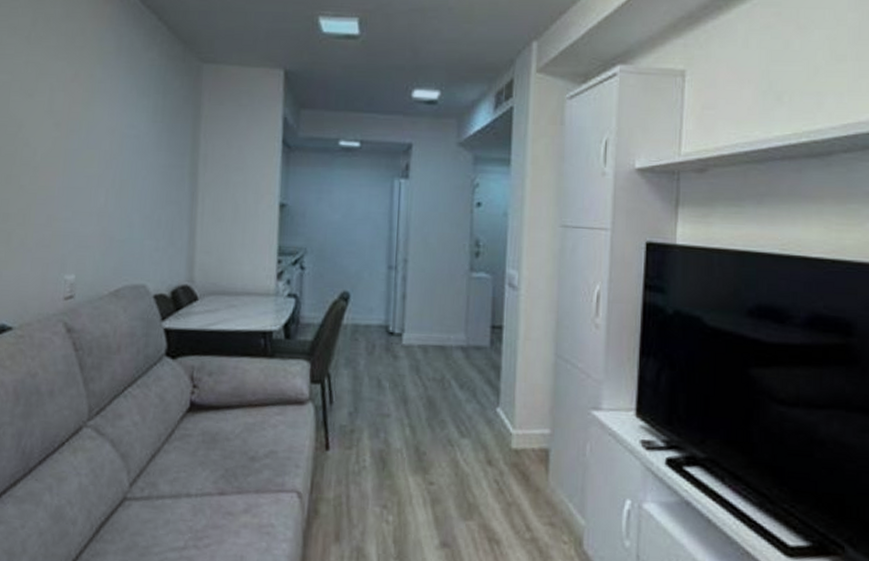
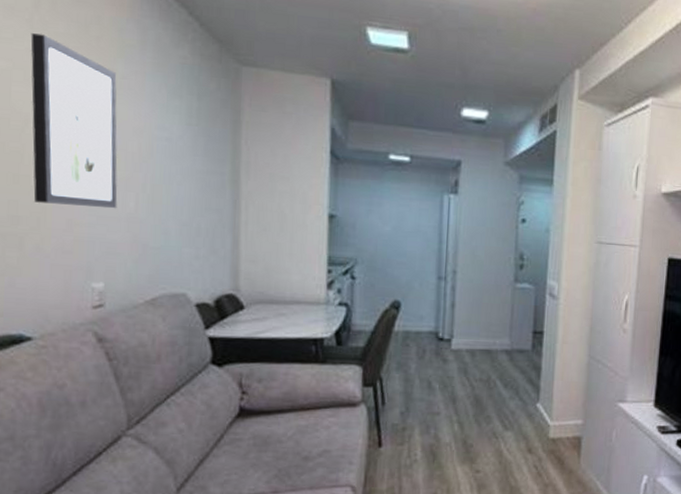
wall art: none [22,48,96,204] -> present [30,33,118,209]

